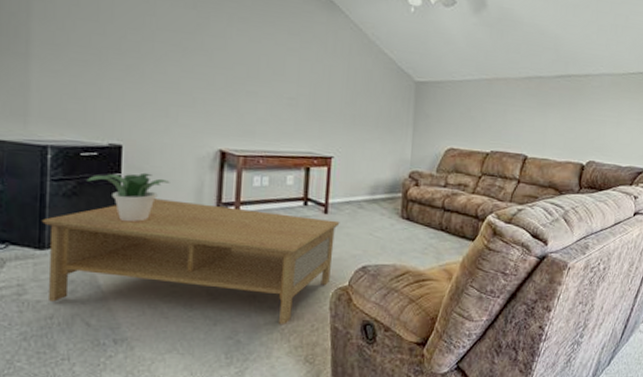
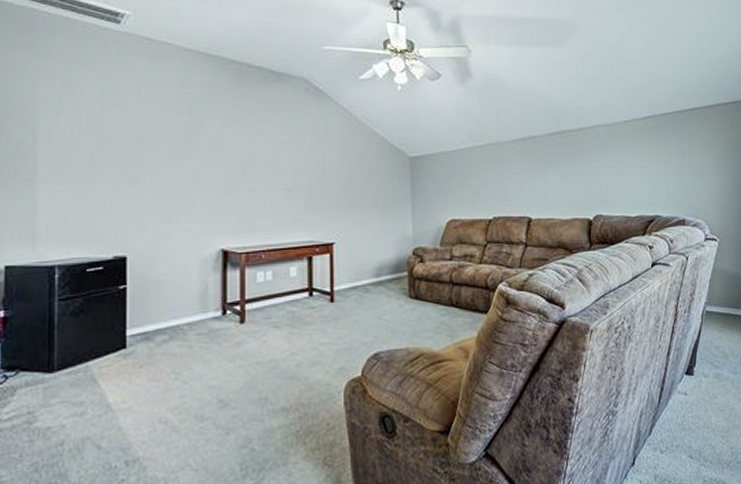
coffee table: present [41,199,340,324] -> none [50,306,347,427]
potted plant: present [86,172,170,222] -> none [93,281,175,333]

